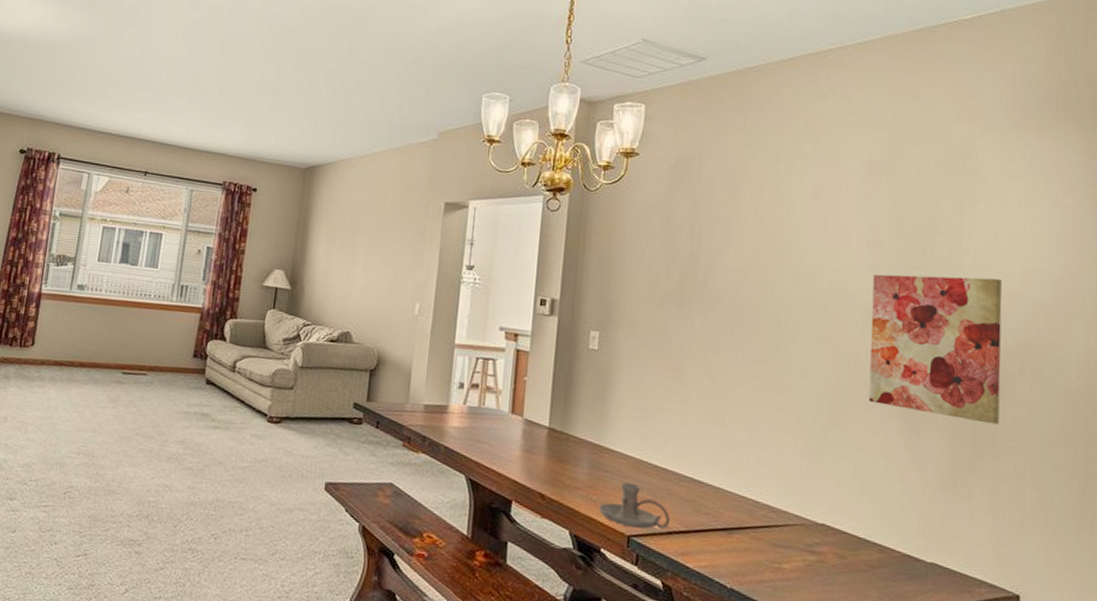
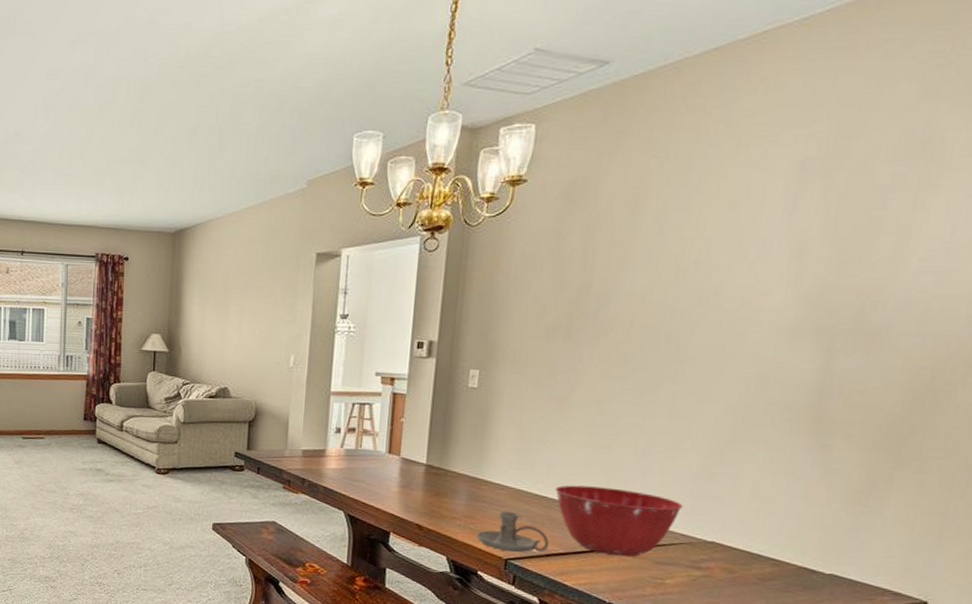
mixing bowl: none [674,457,794,538] -> present [555,485,683,557]
wall art: present [868,274,1002,425] -> none [775,280,955,436]

